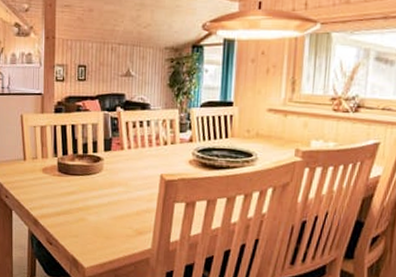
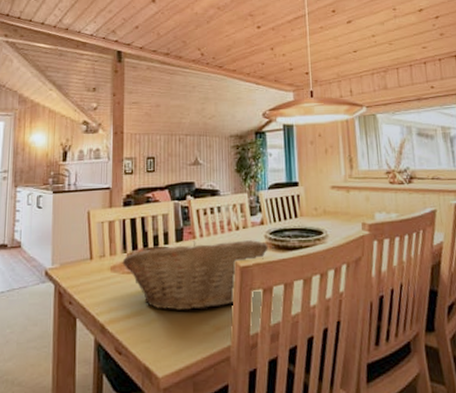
fruit basket: none [53,152,195,215] -> present [122,240,268,311]

